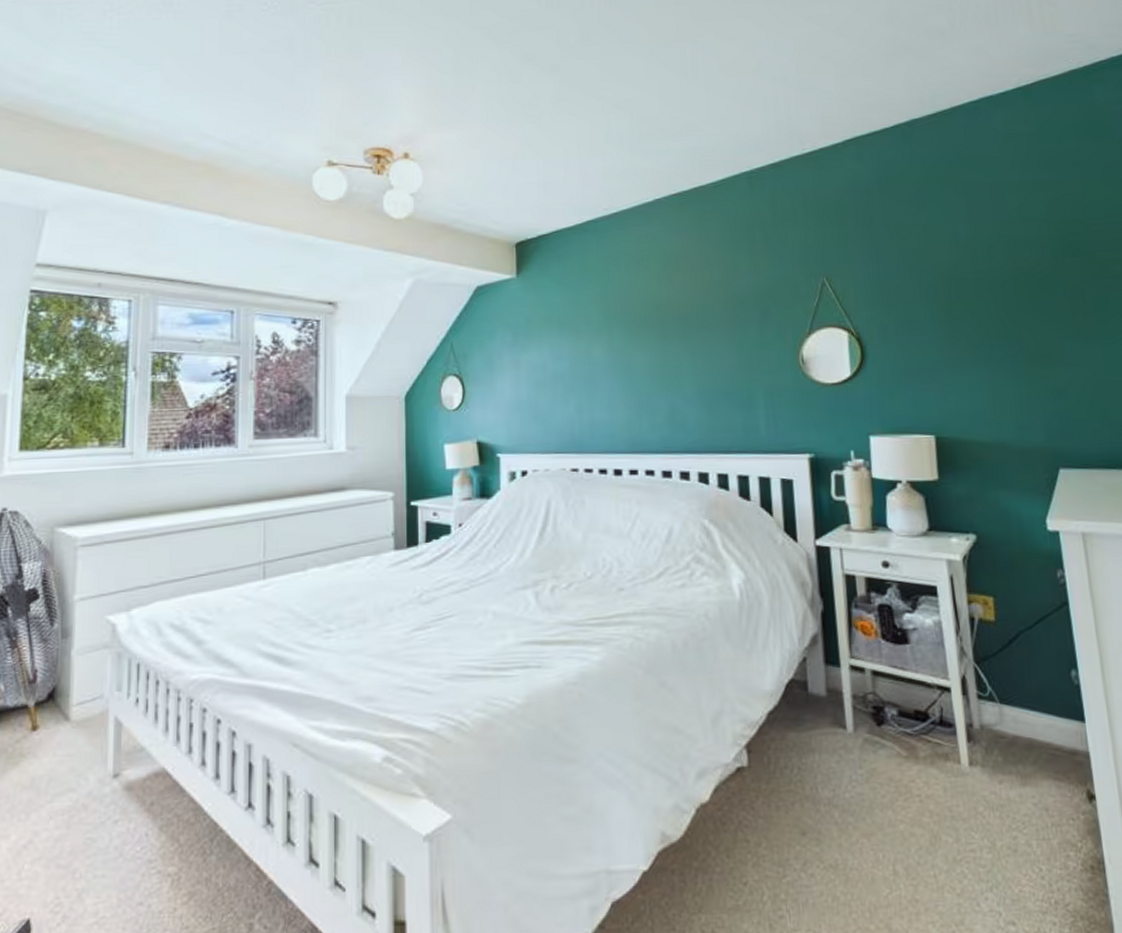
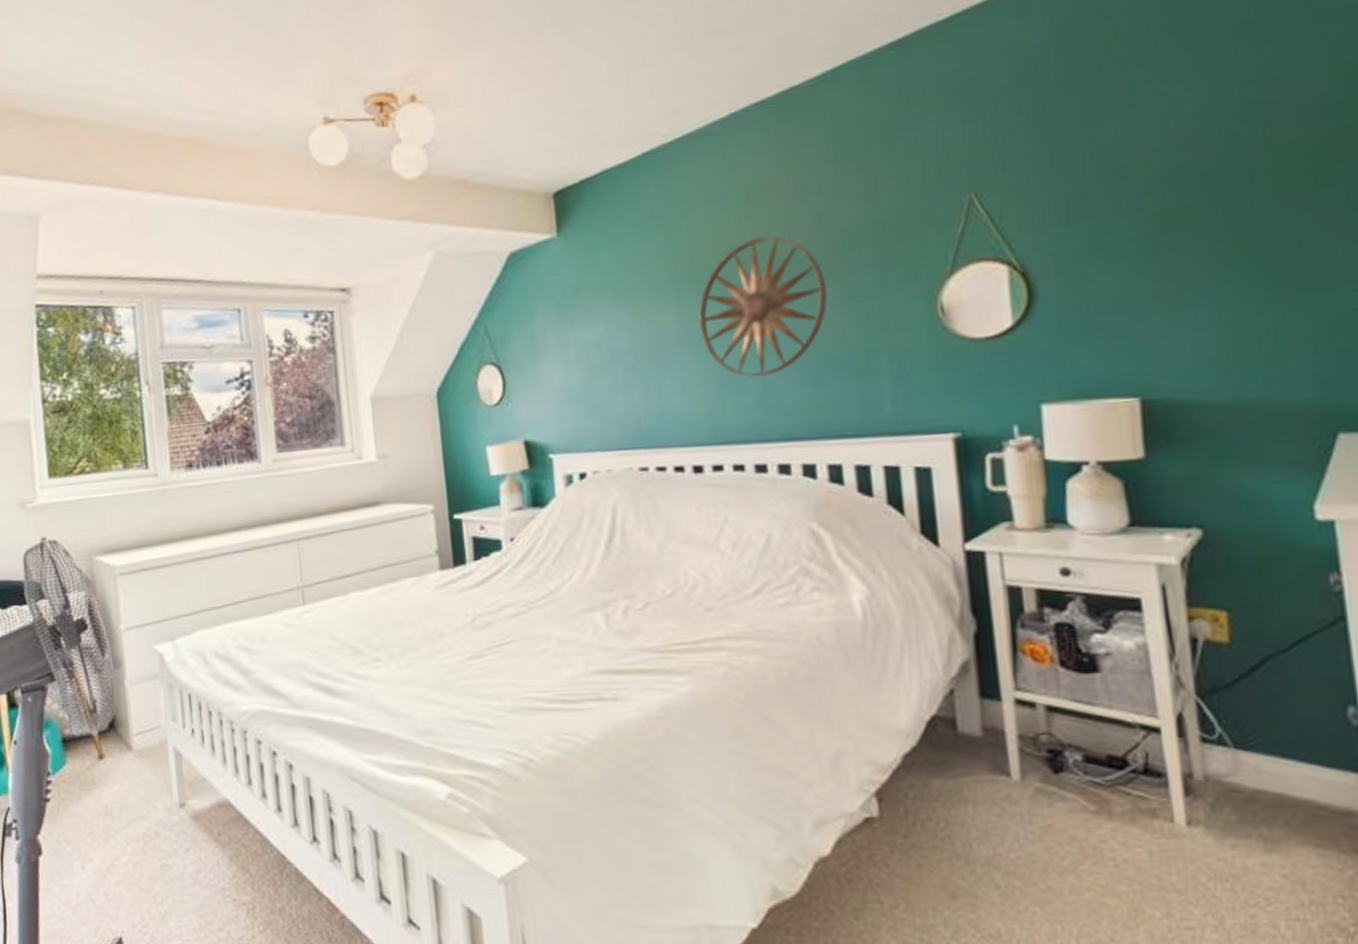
wall art: none [624,293,722,401] -> present [698,235,829,377]

